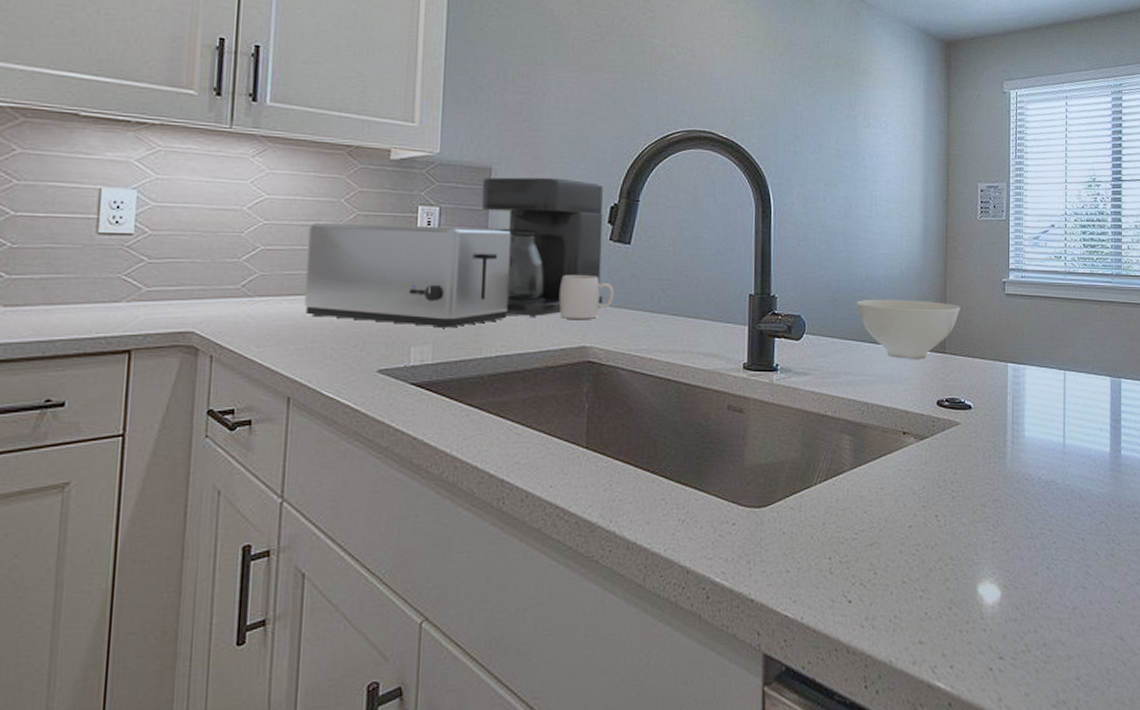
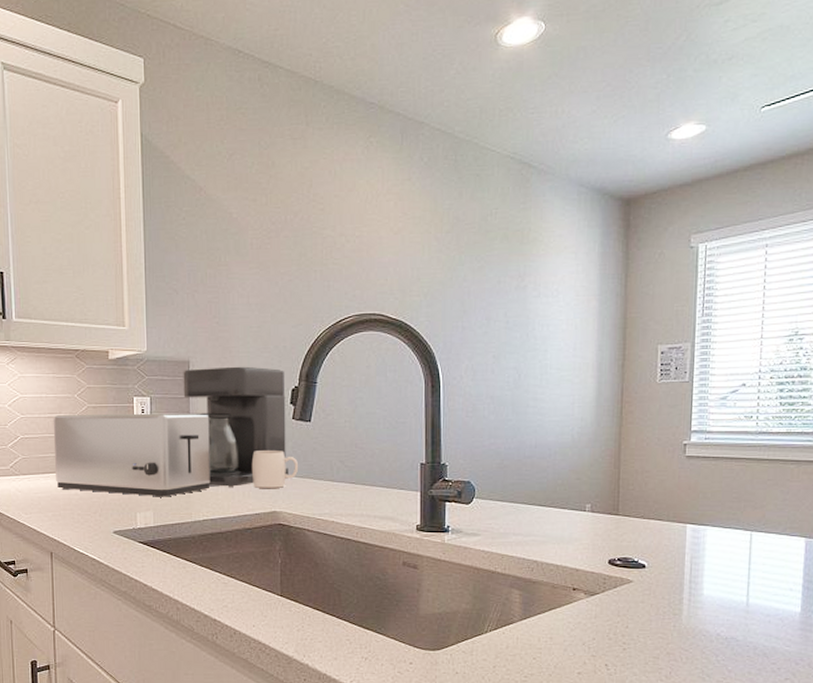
bowl: present [856,299,960,359] -> none [525,464,636,521]

